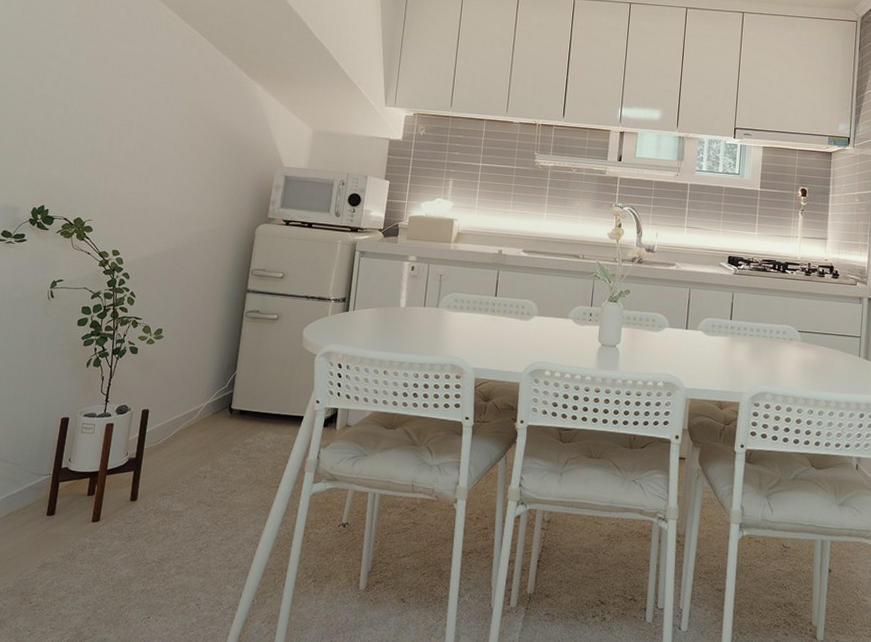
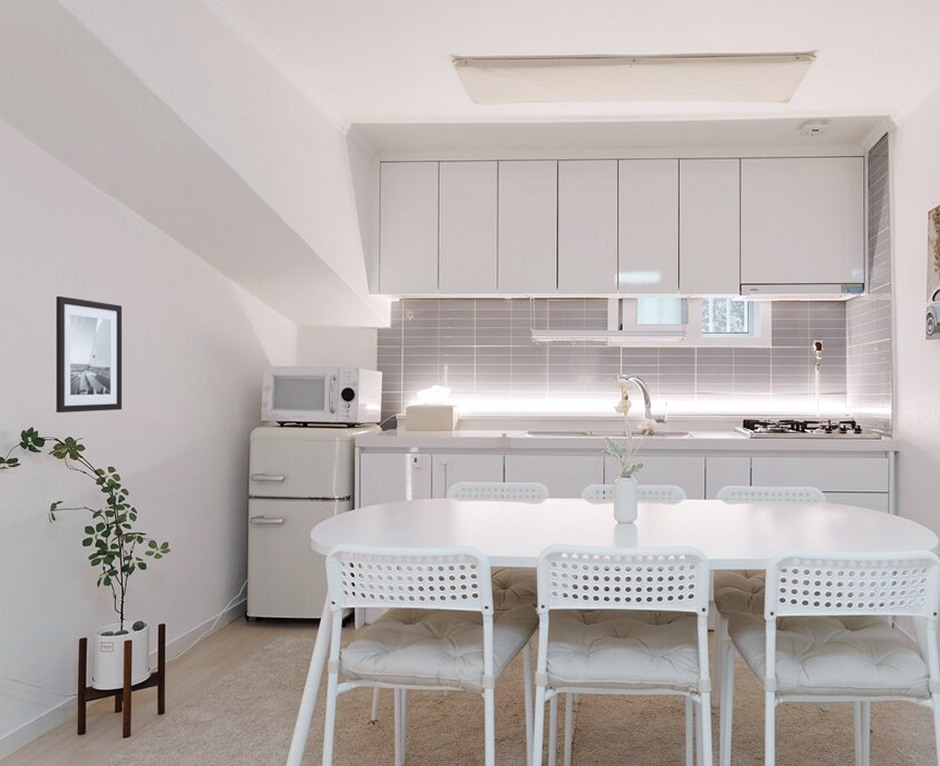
wall art: none [69,82,147,196] -> present [56,296,123,413]

